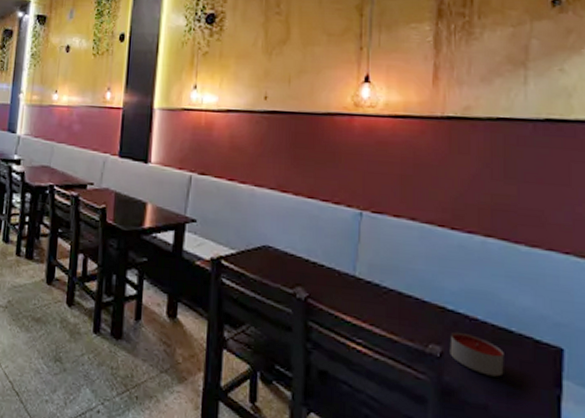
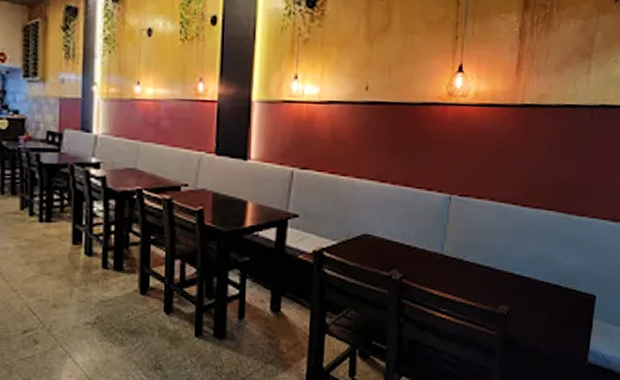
candle: present [450,331,504,377] -> none [514,292,554,324]

